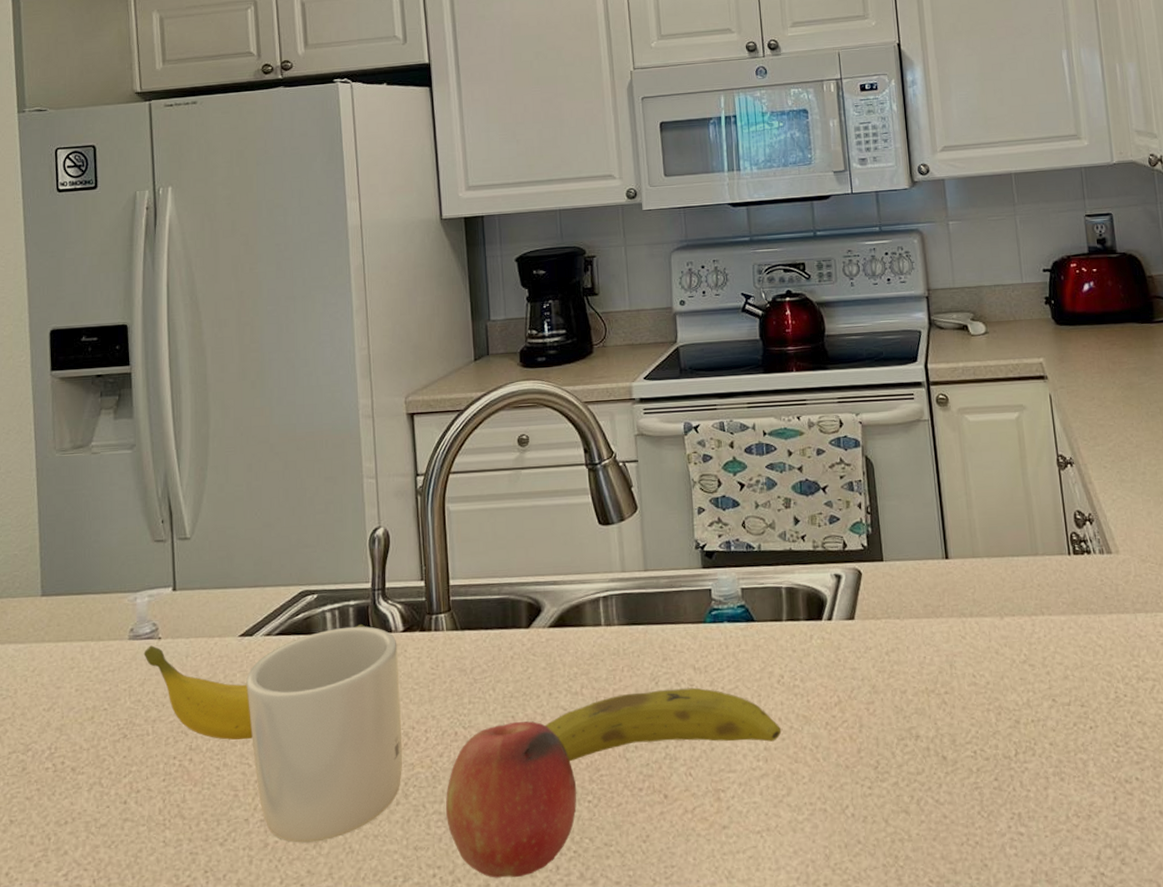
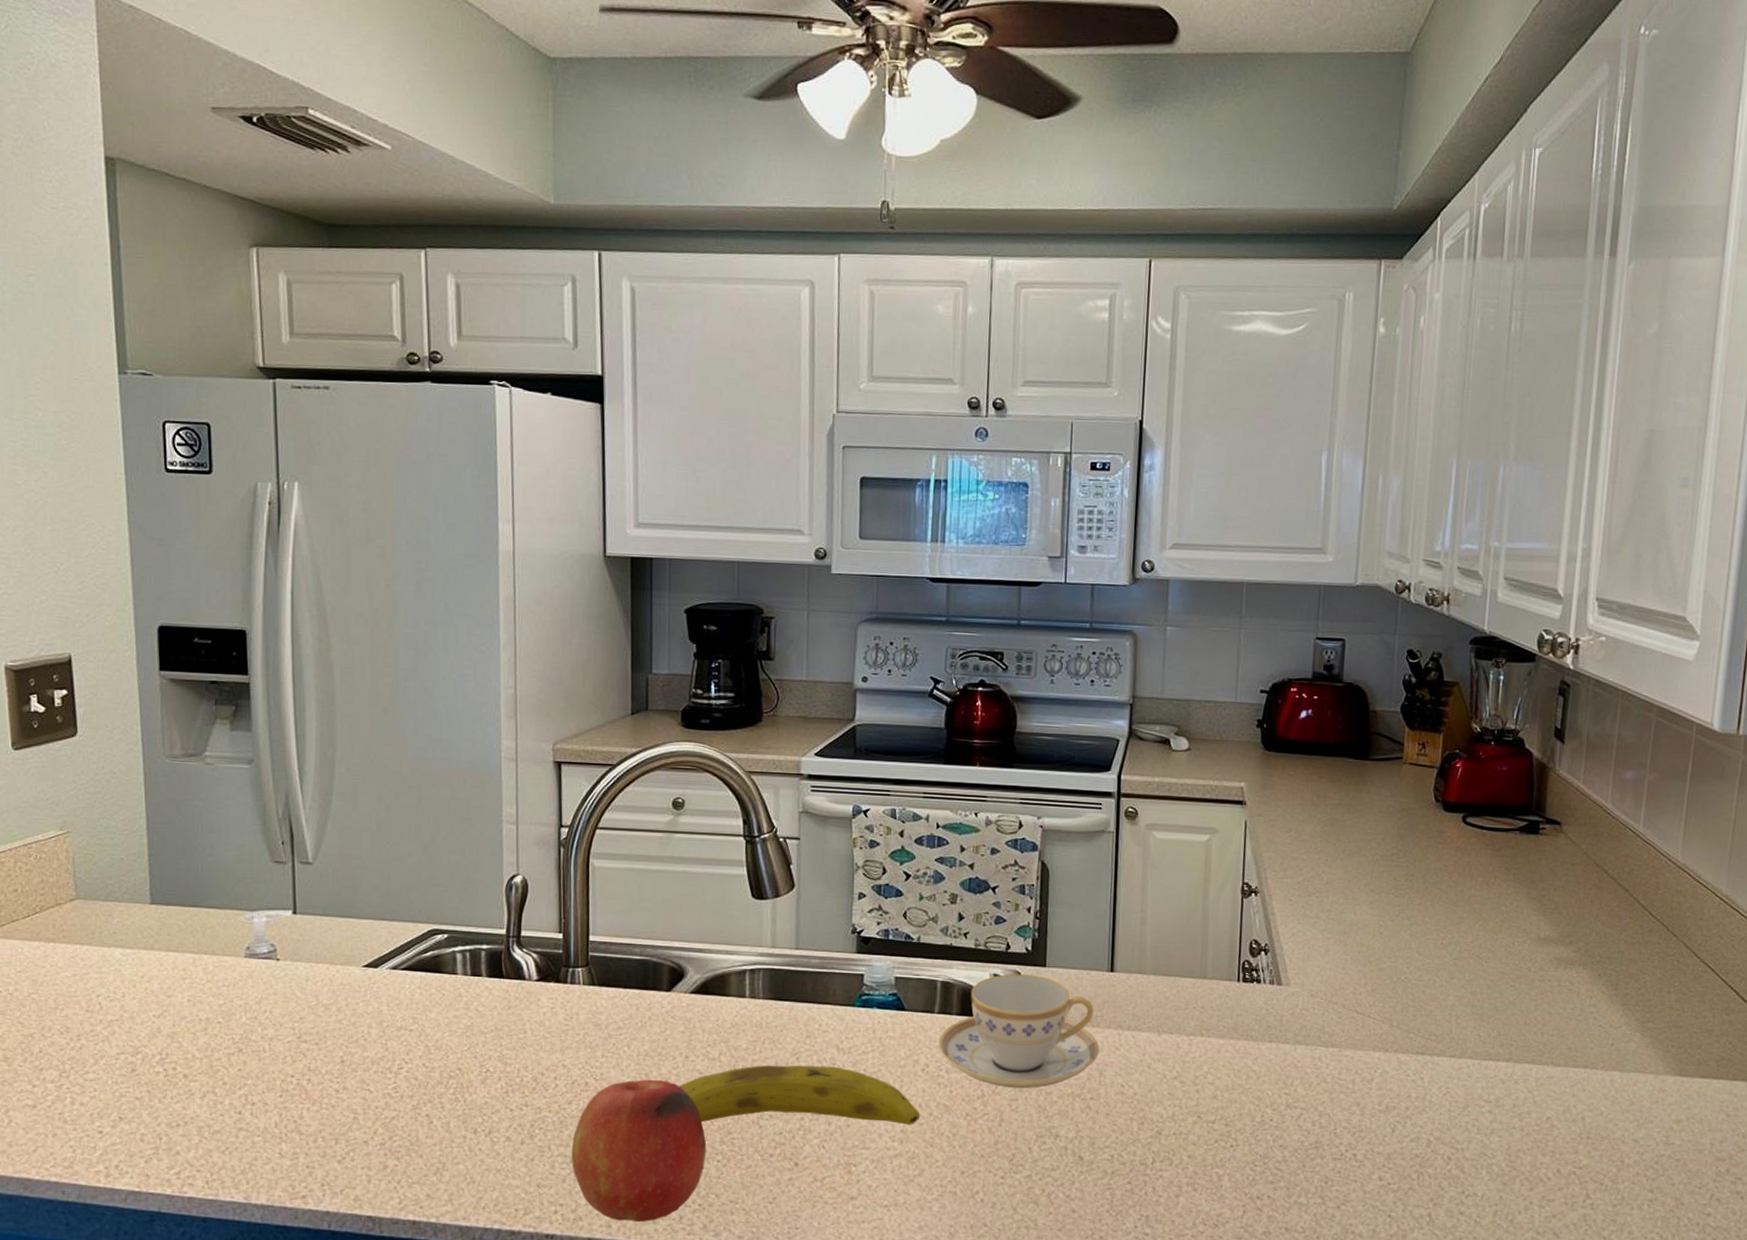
banana: present [143,623,366,740] -> none [261,965,498,1066]
mug: present [246,626,403,843] -> none [369,969,531,1170]
teacup: none [790,570,947,691] -> present [938,973,1100,1089]

